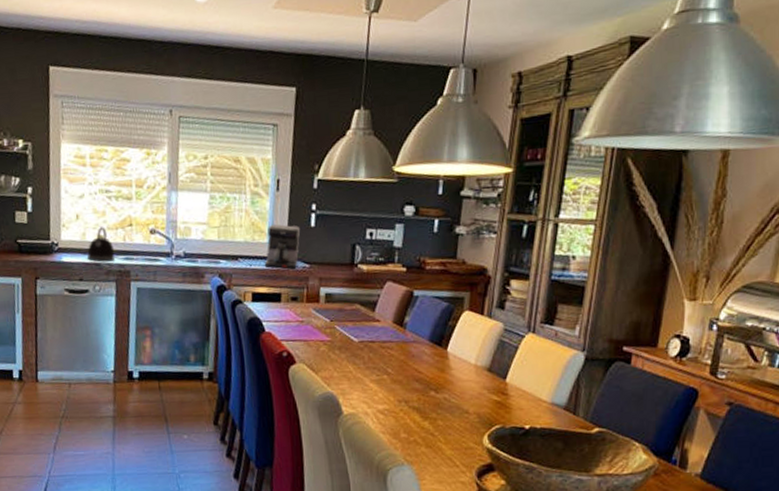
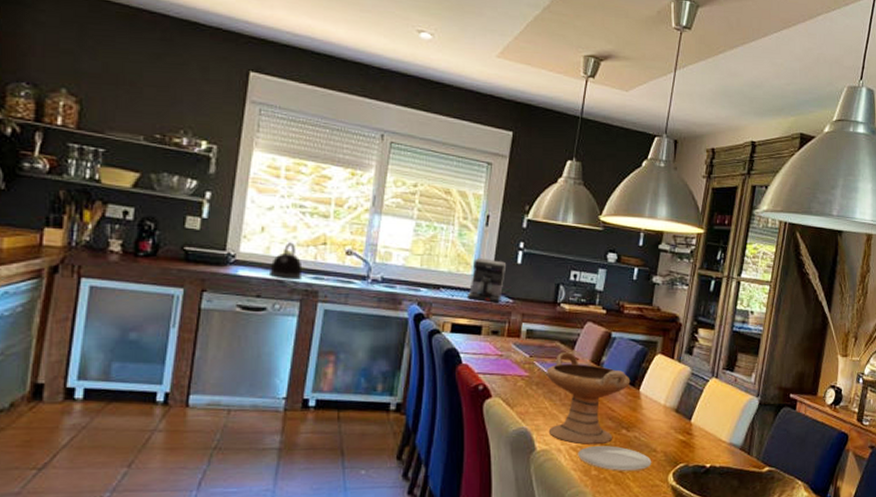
decorative bowl: none [348,314,437,408] -> present [546,352,631,445]
plate: none [385,408,465,435] -> present [578,445,652,472]

